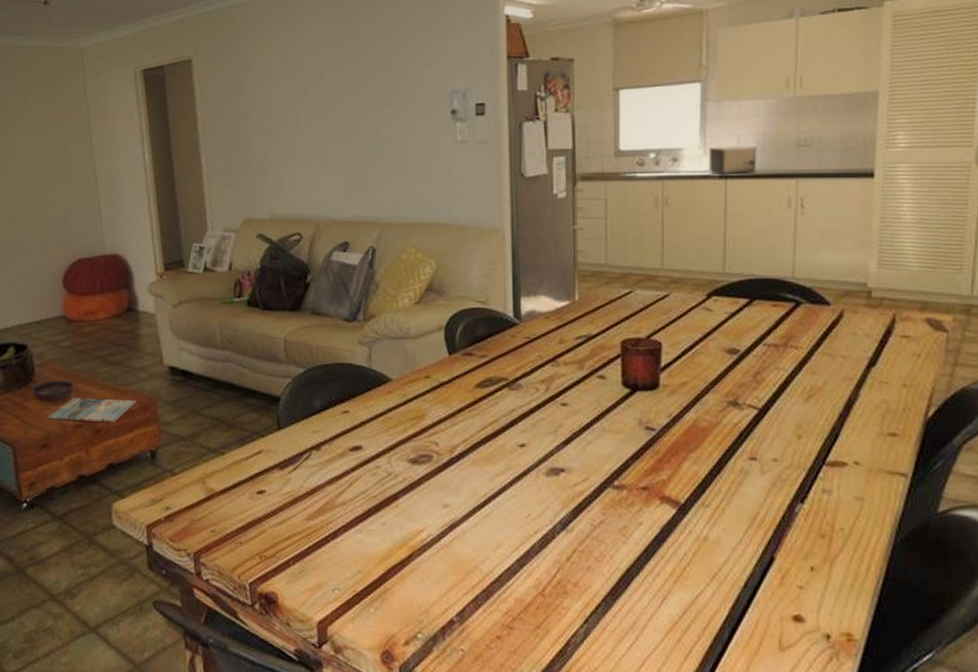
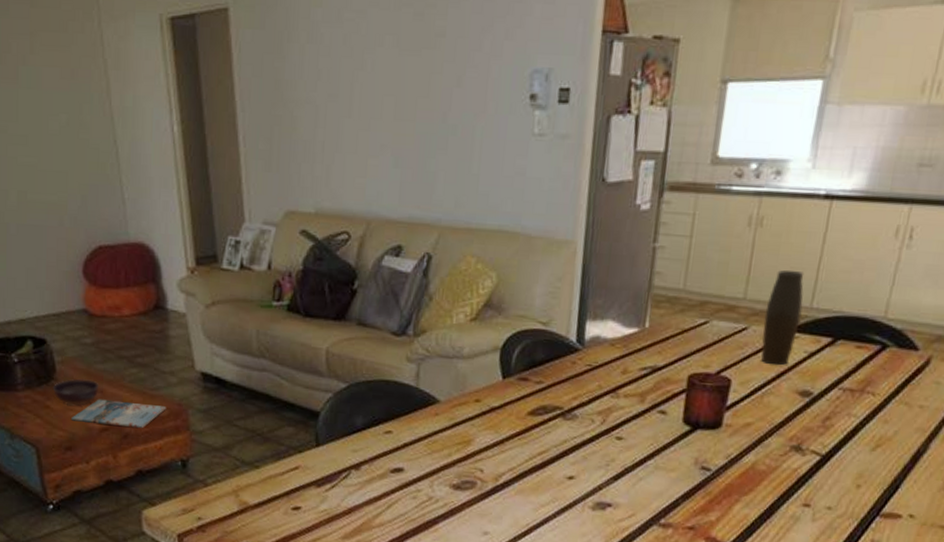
vase: none [683,241,717,326] -> present [761,269,804,365]
toaster: present [708,145,757,175] -> none [814,160,873,197]

